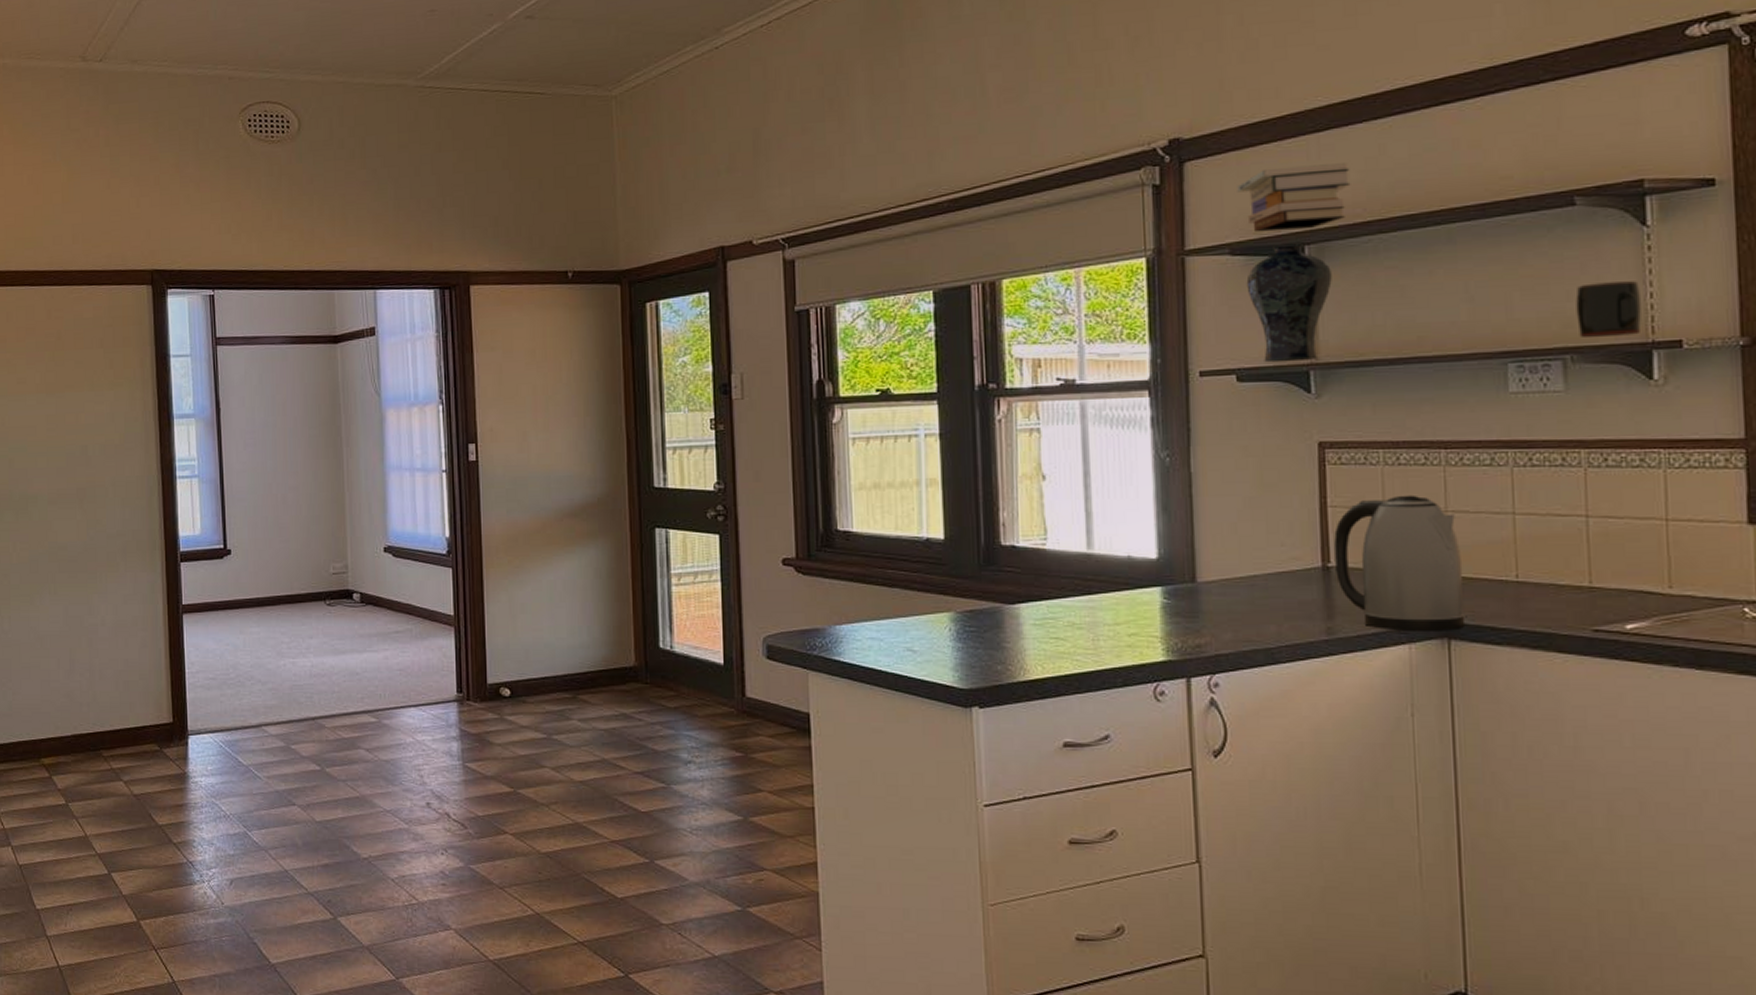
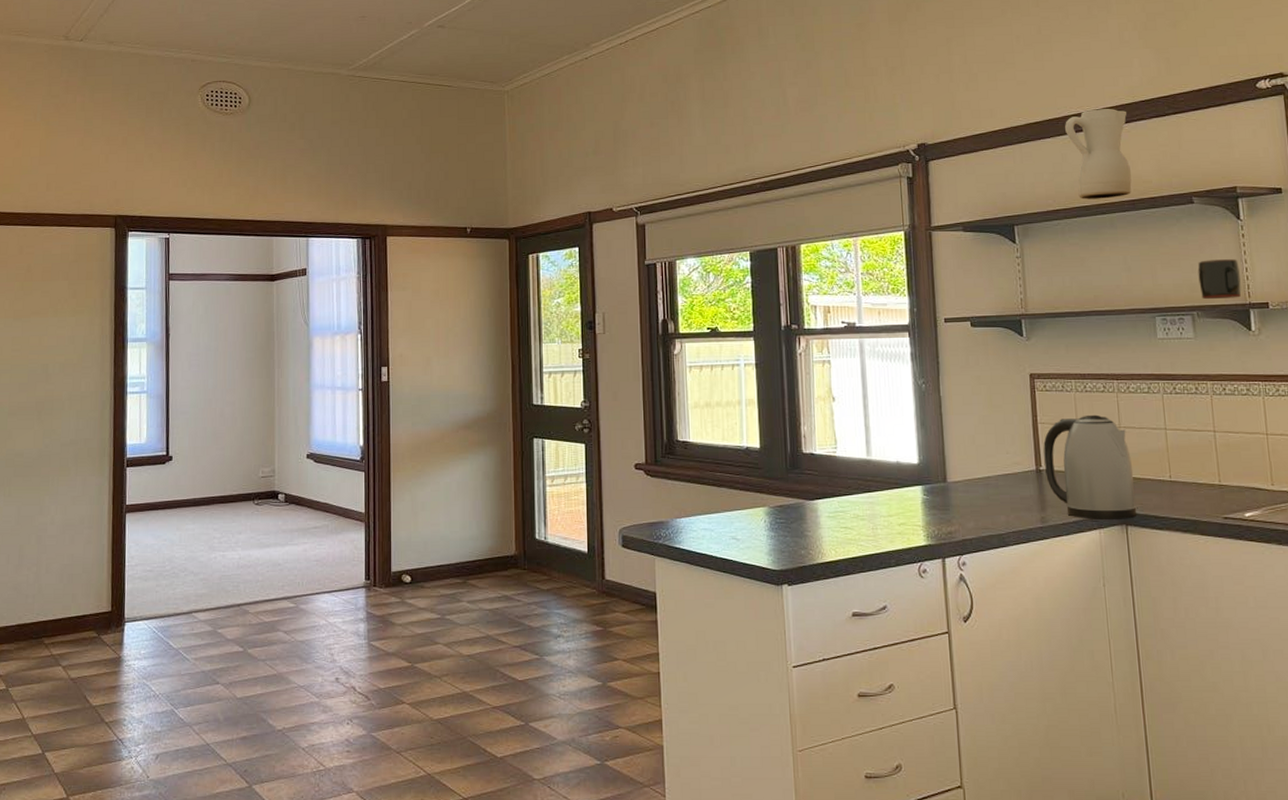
books: present [1237,163,1351,233] -> none [966,167,1044,215]
vase: present [1246,243,1332,363] -> none [975,224,1034,313]
ceramic pitcher: none [1385,77,1482,206] -> present [1065,108,1132,199]

